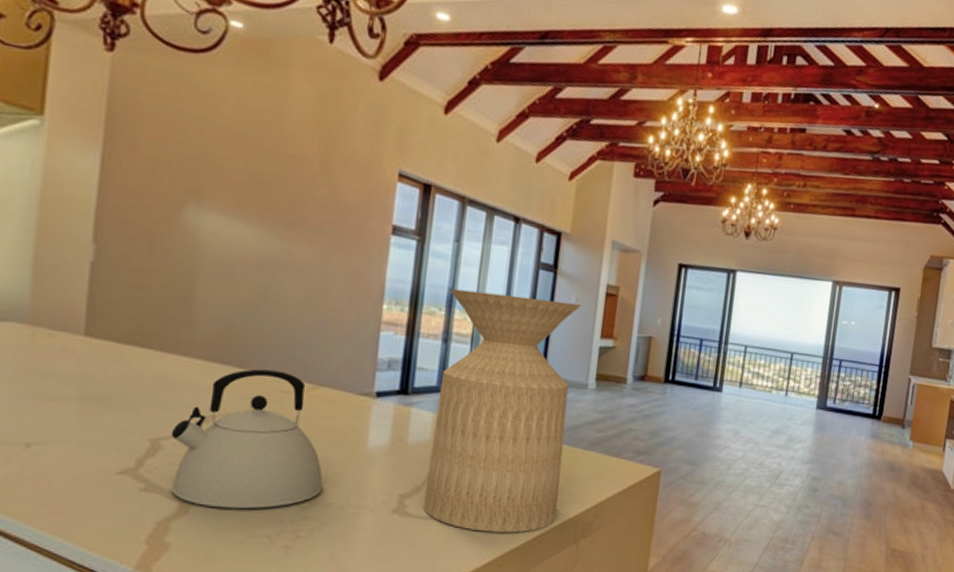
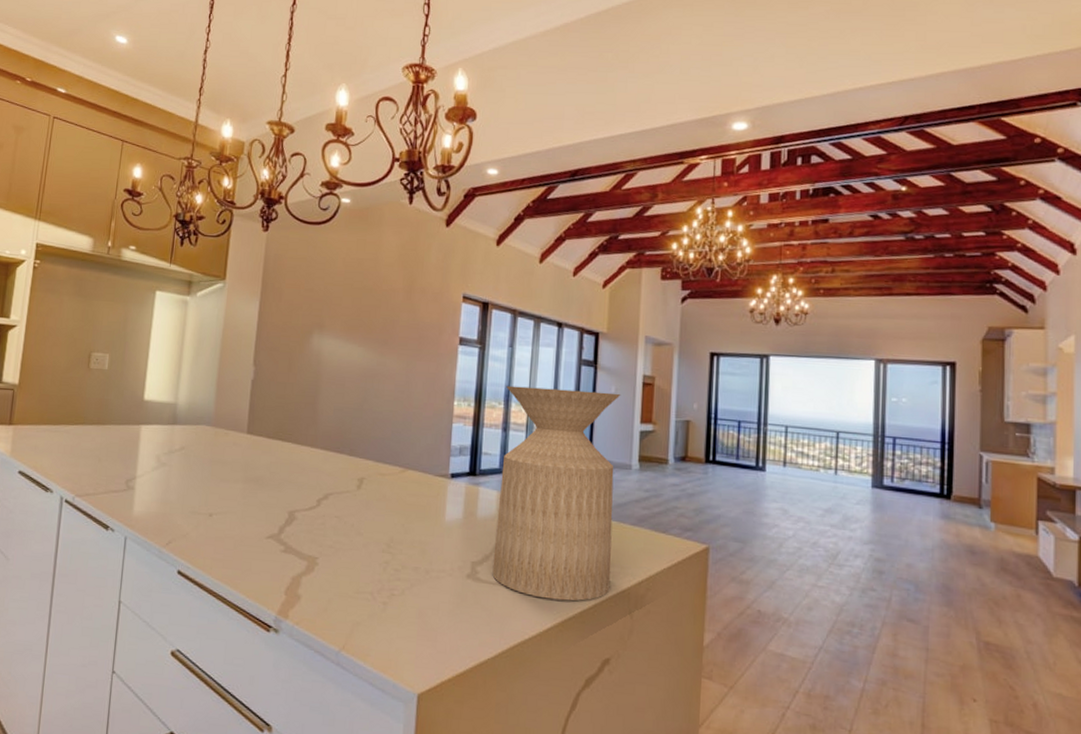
kettle: present [171,369,323,510] -> none [302,456,411,570]

